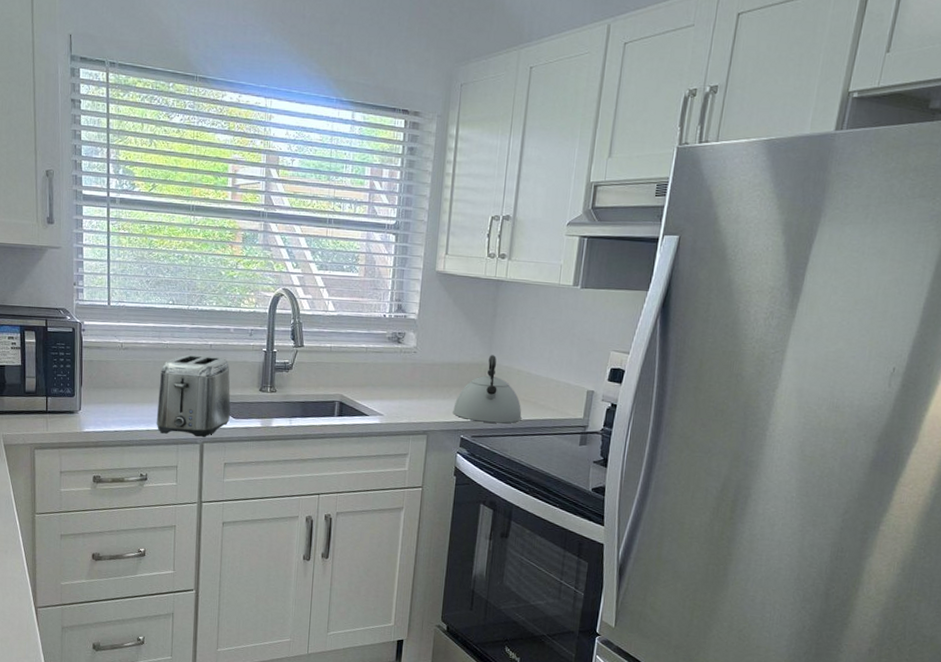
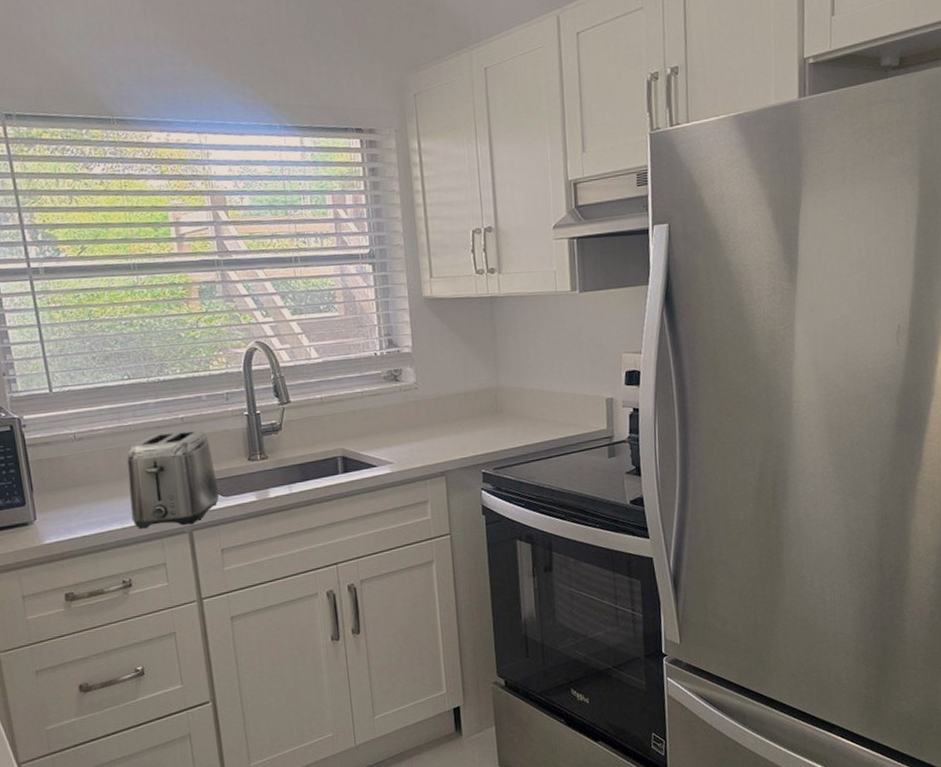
kettle: present [453,355,522,424] -> none [468,377,543,452]

